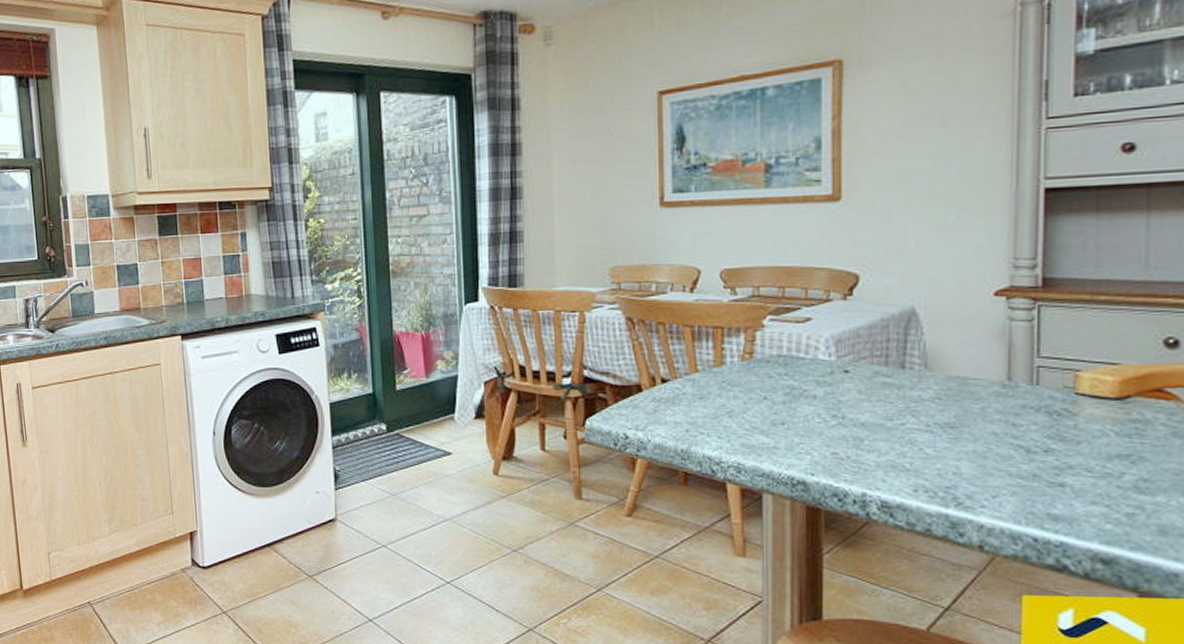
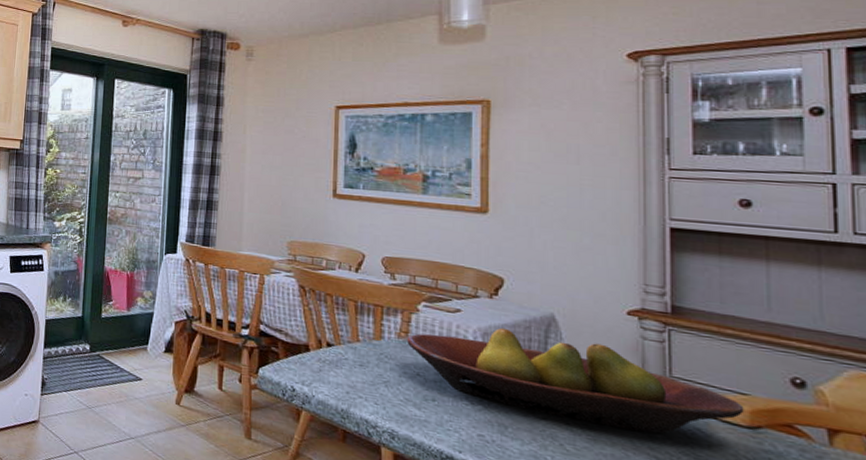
fruit bowl: none [751,331,1114,421] -> present [407,327,744,434]

